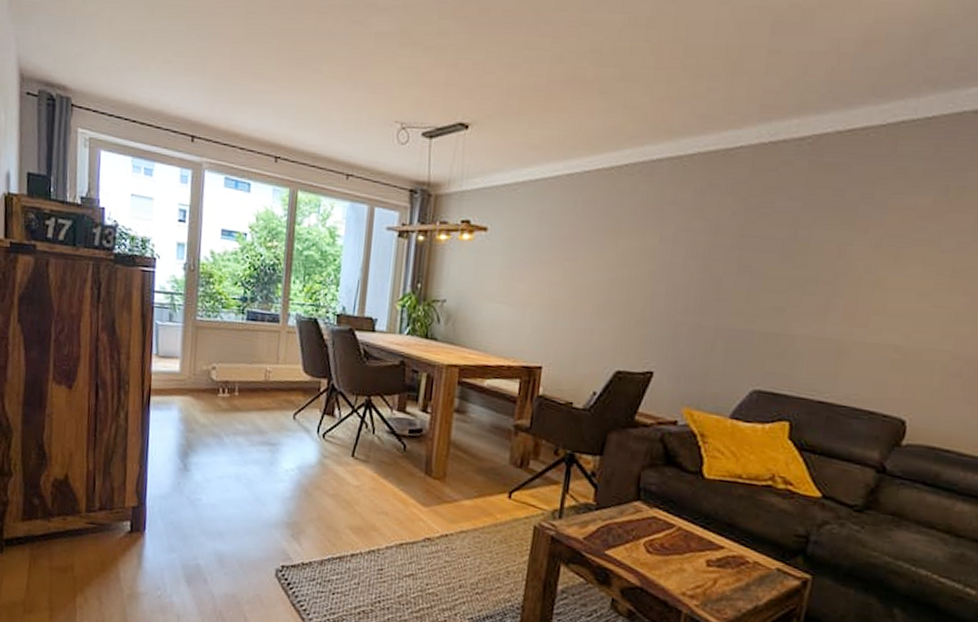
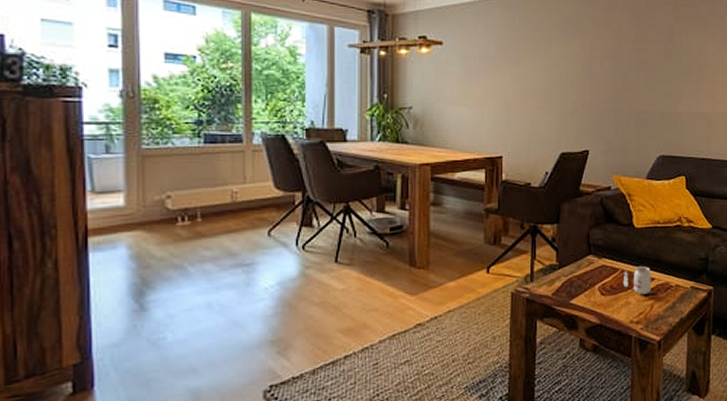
candle: none [678,526,720,565] -> present [622,265,651,295]

